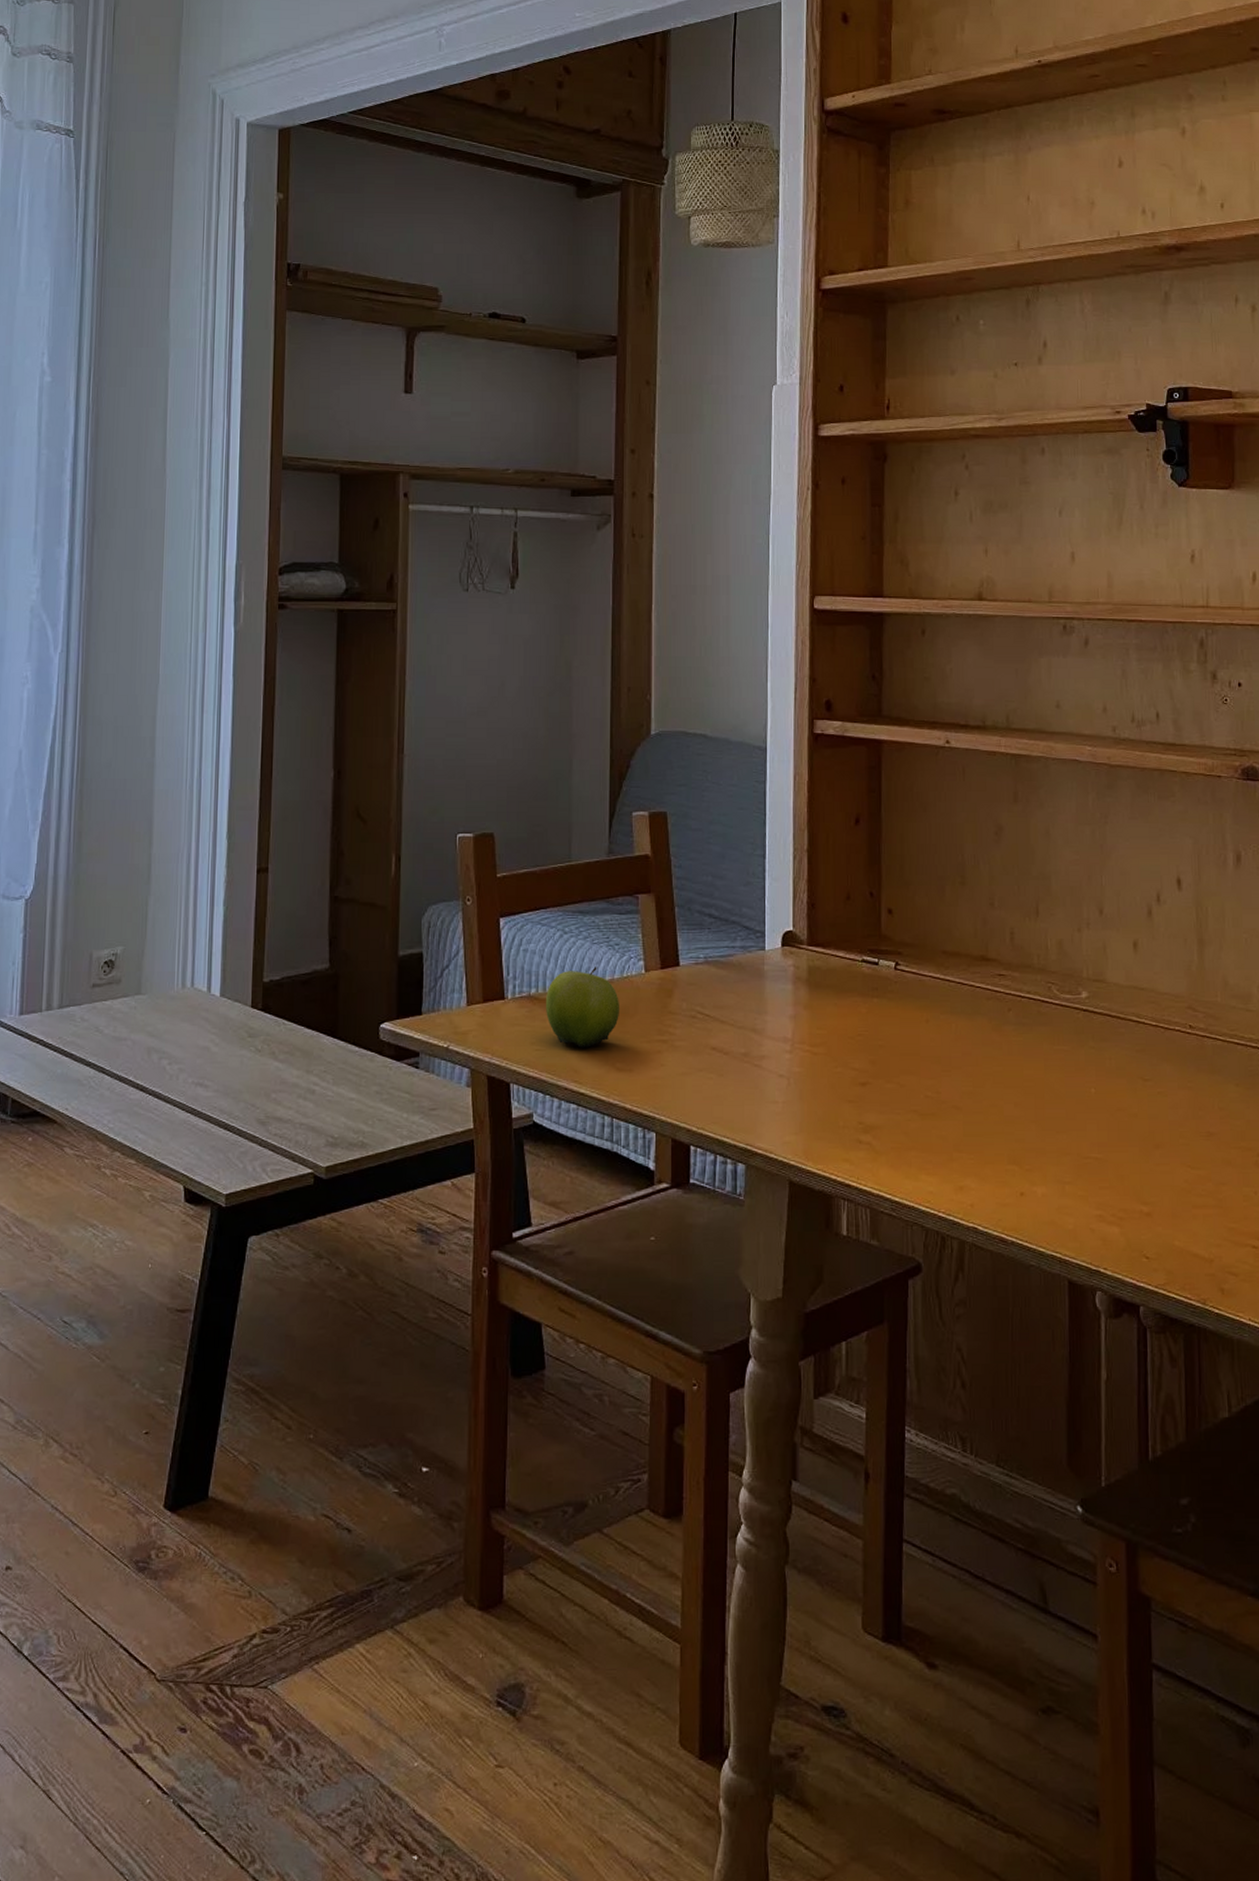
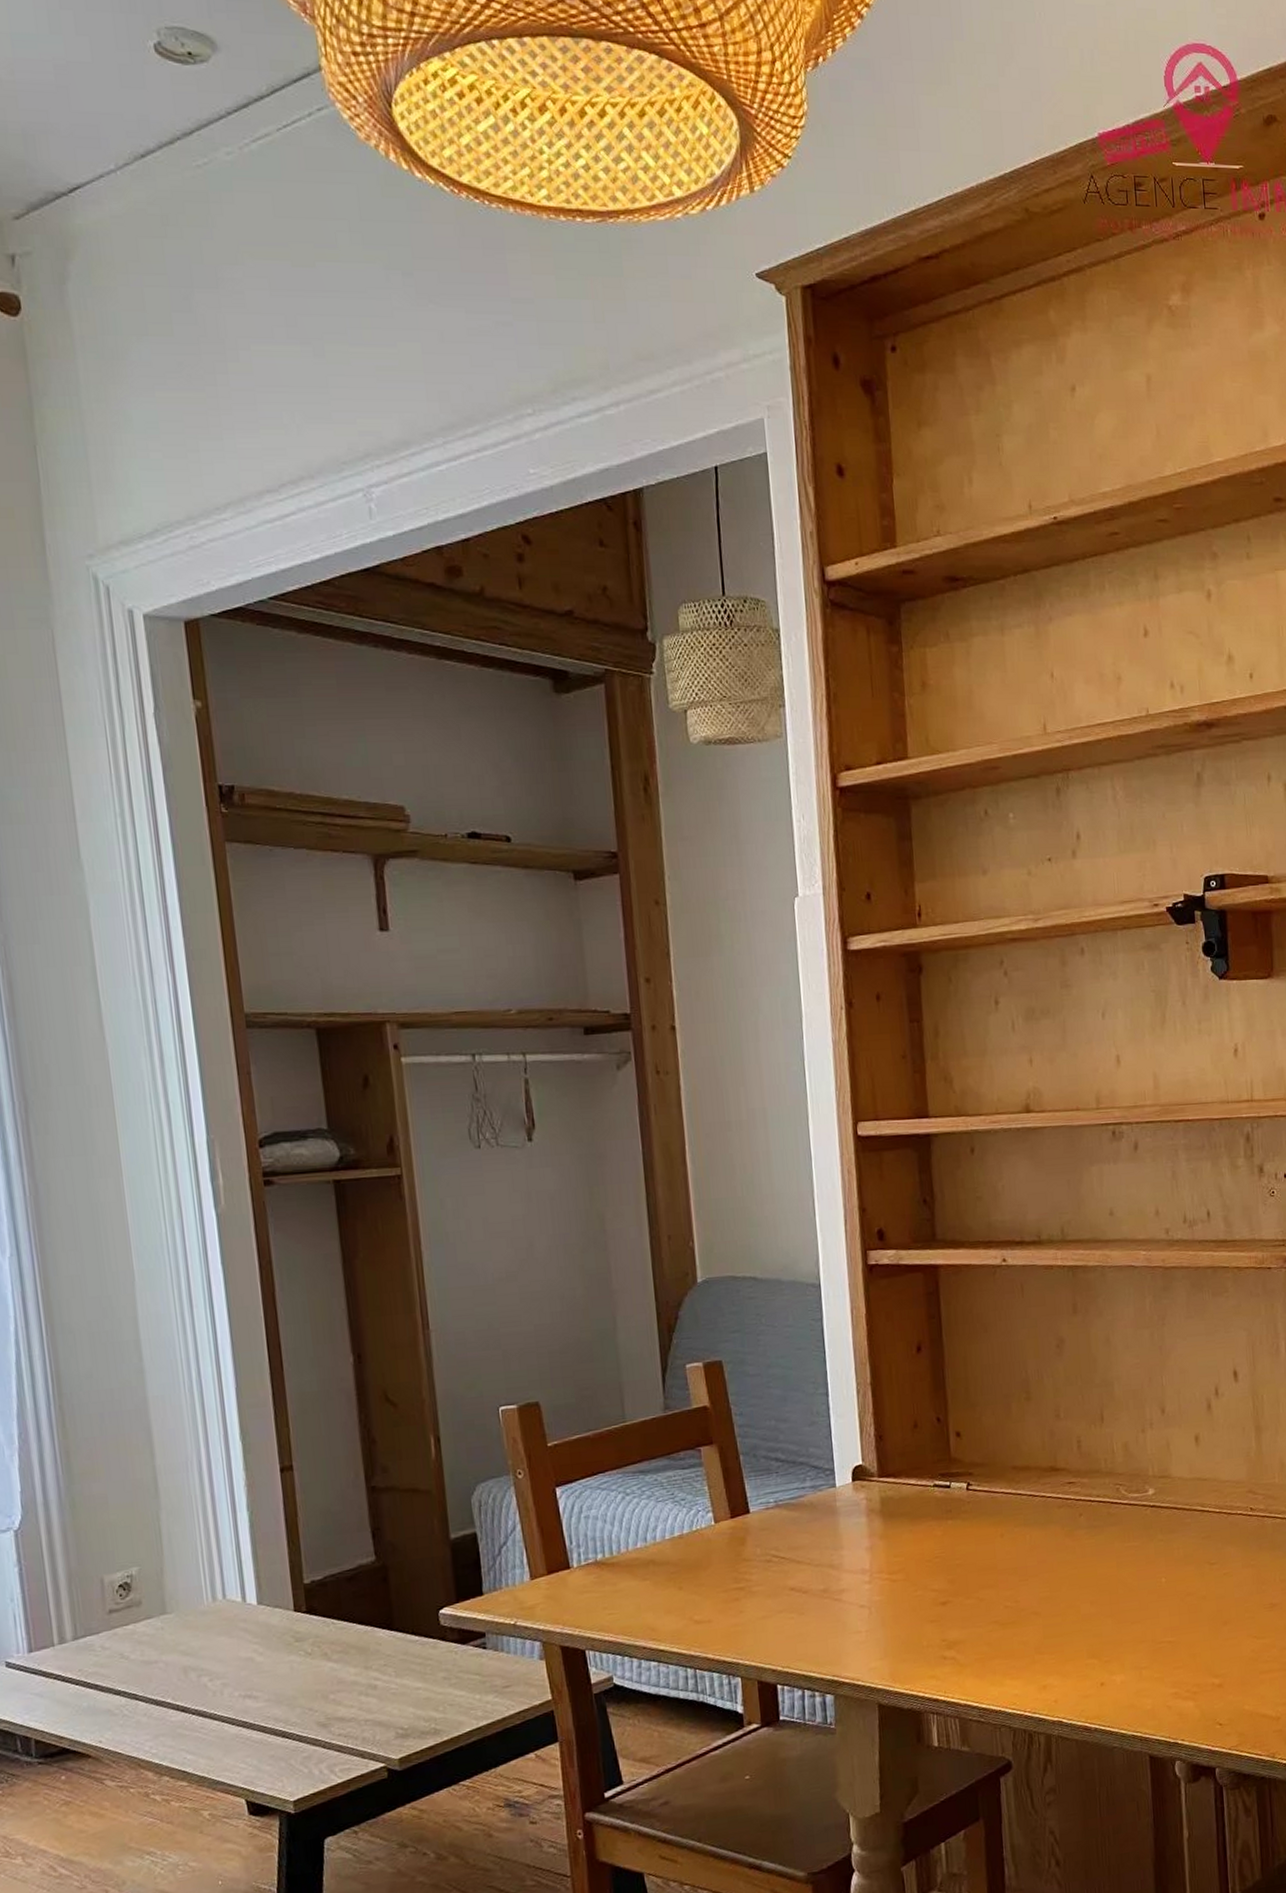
fruit: present [545,967,620,1048] -> none [613,1524,693,1606]

